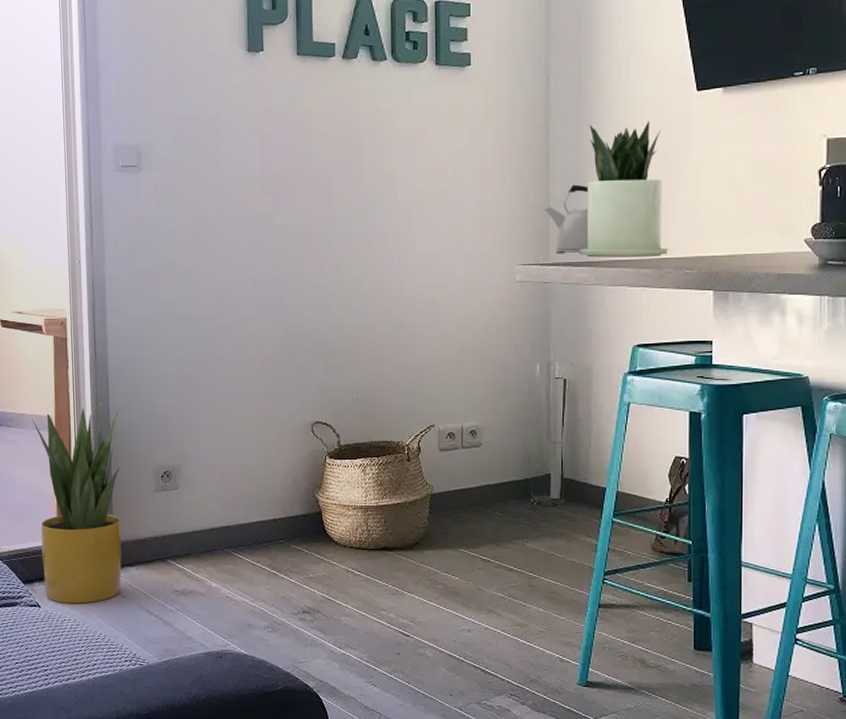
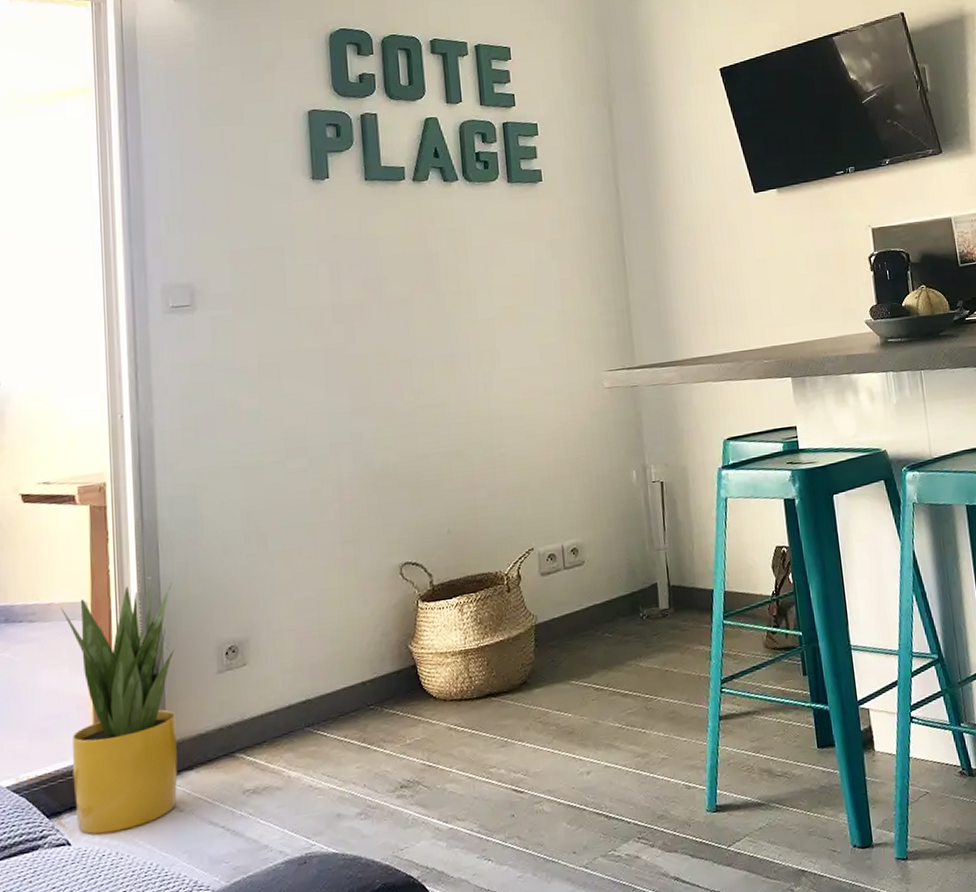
kettle: present [545,184,589,255] -> none [626,287,671,357]
planter: present [578,120,670,258] -> none [660,222,748,357]

